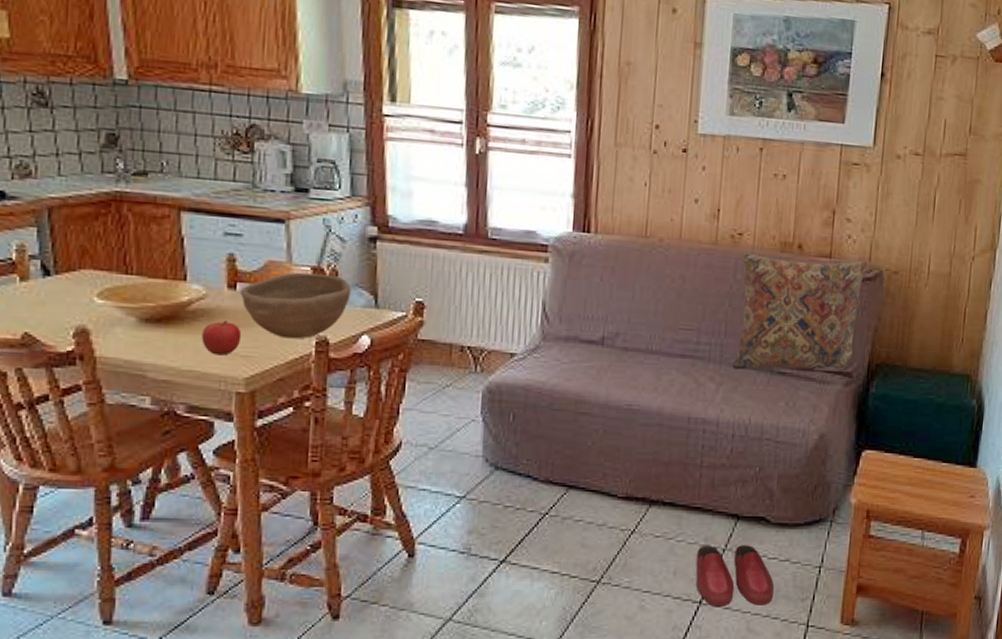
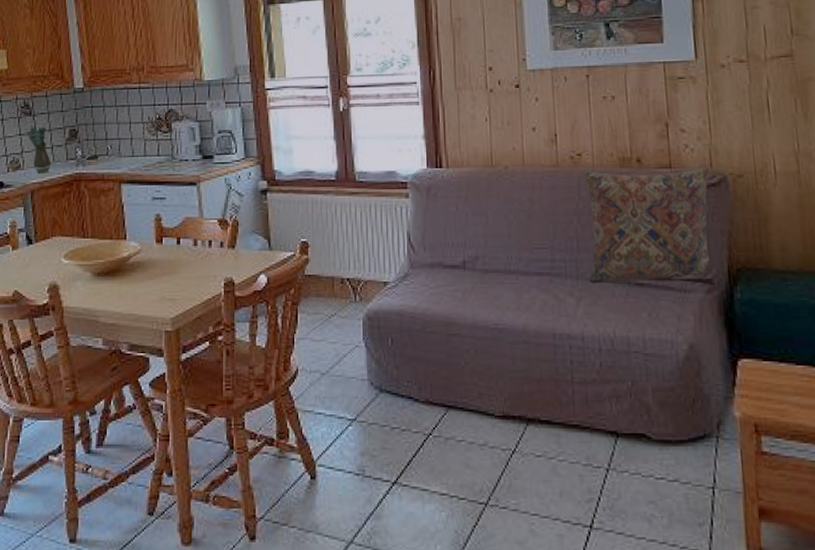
vase: none [41,120,79,187] -> present [27,125,52,174]
fruit: present [201,320,242,356] -> none [138,270,168,300]
bowl: present [239,272,351,339] -> none [165,224,249,282]
slippers: present [695,545,774,606] -> none [580,464,667,531]

